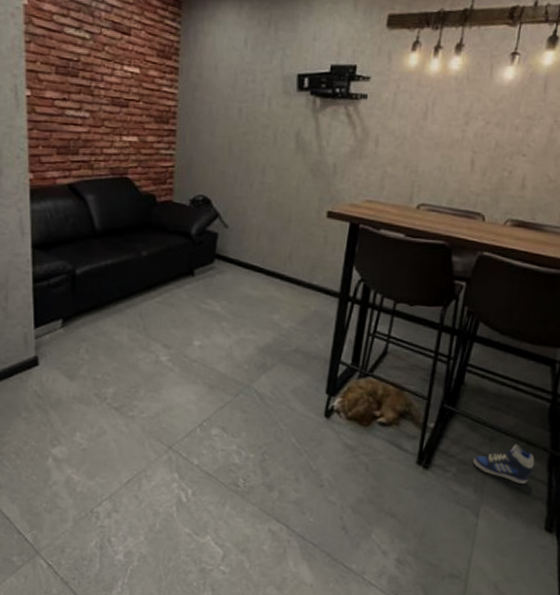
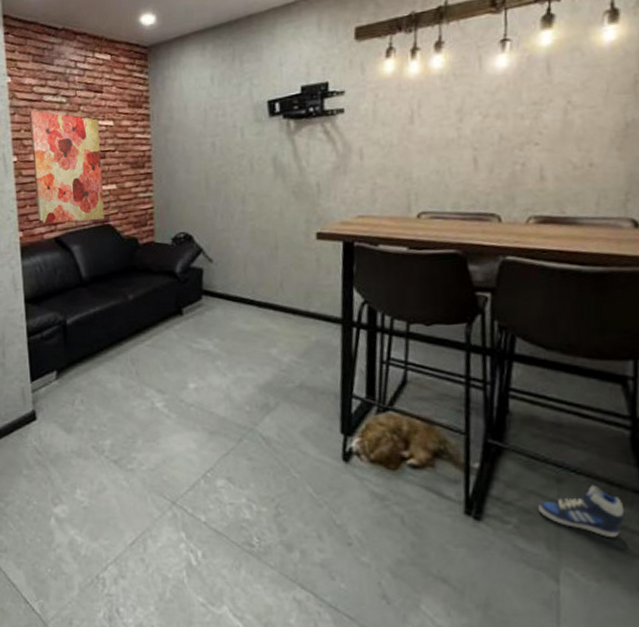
wall art: none [46,41,123,172] -> present [28,110,105,224]

